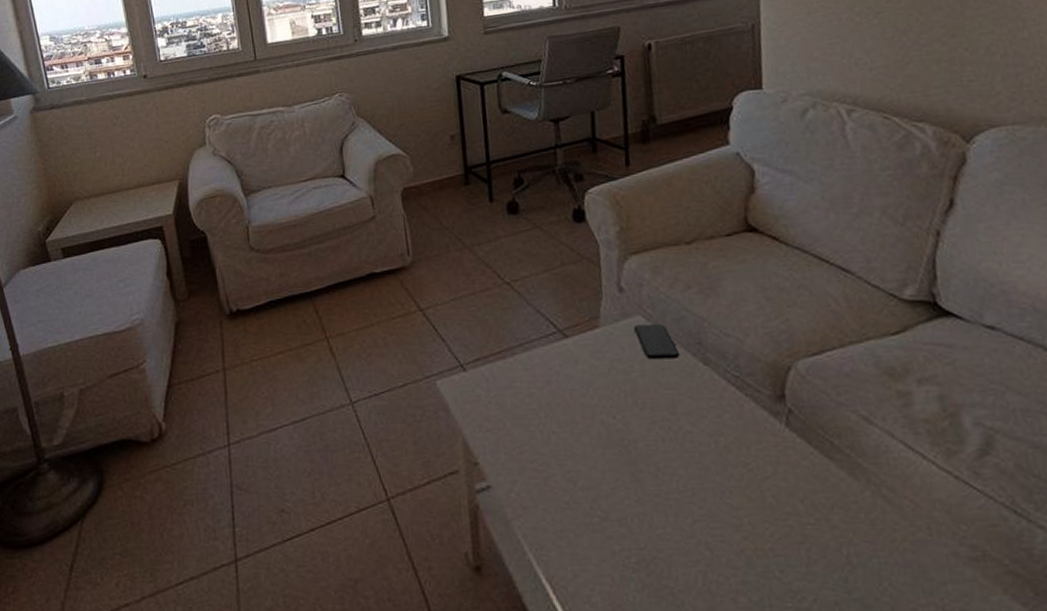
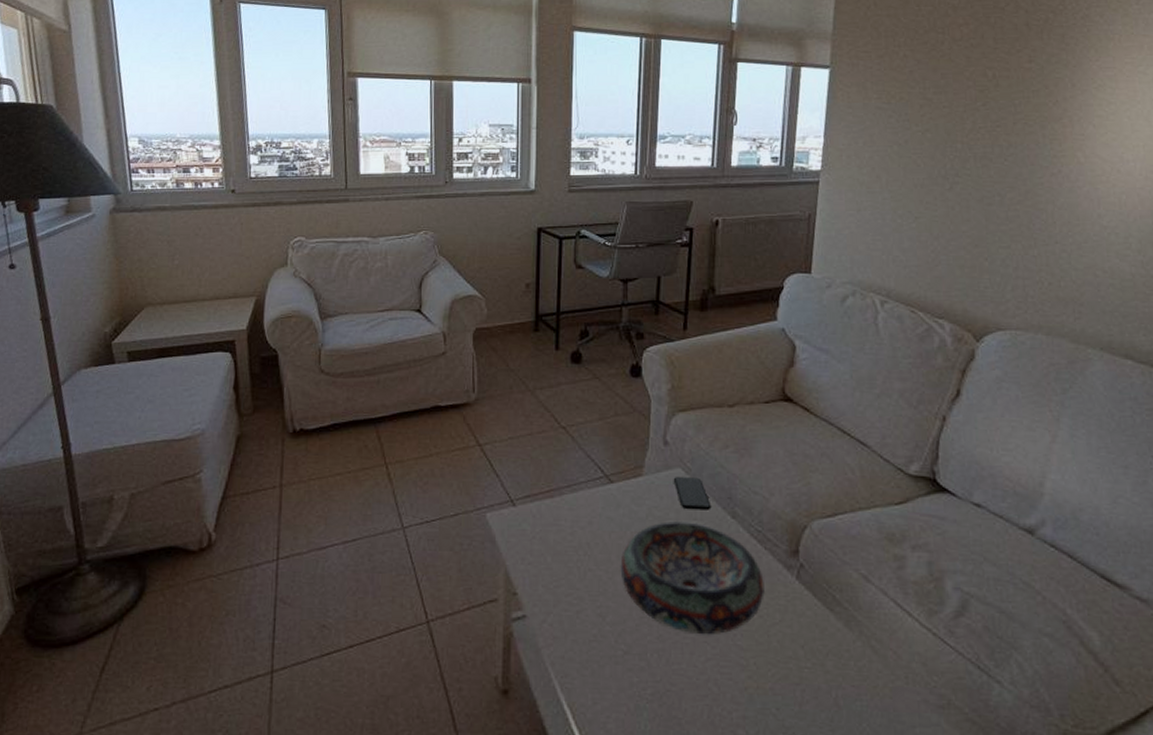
decorative bowl: none [586,372,751,495] -> present [620,520,764,635]

